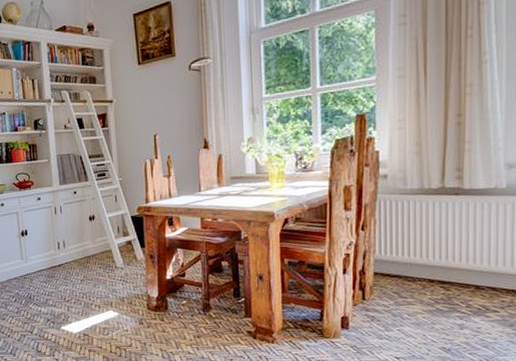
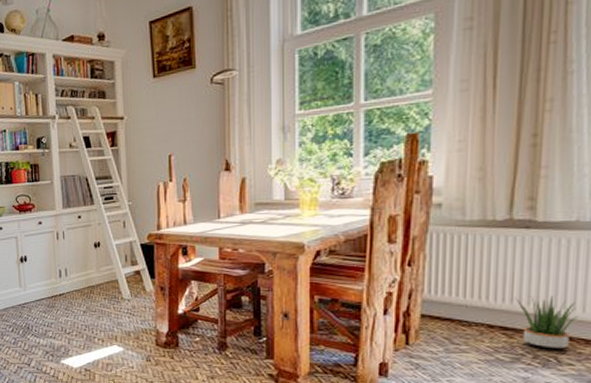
potted plant: none [450,252,500,299] -> present [515,295,578,349]

